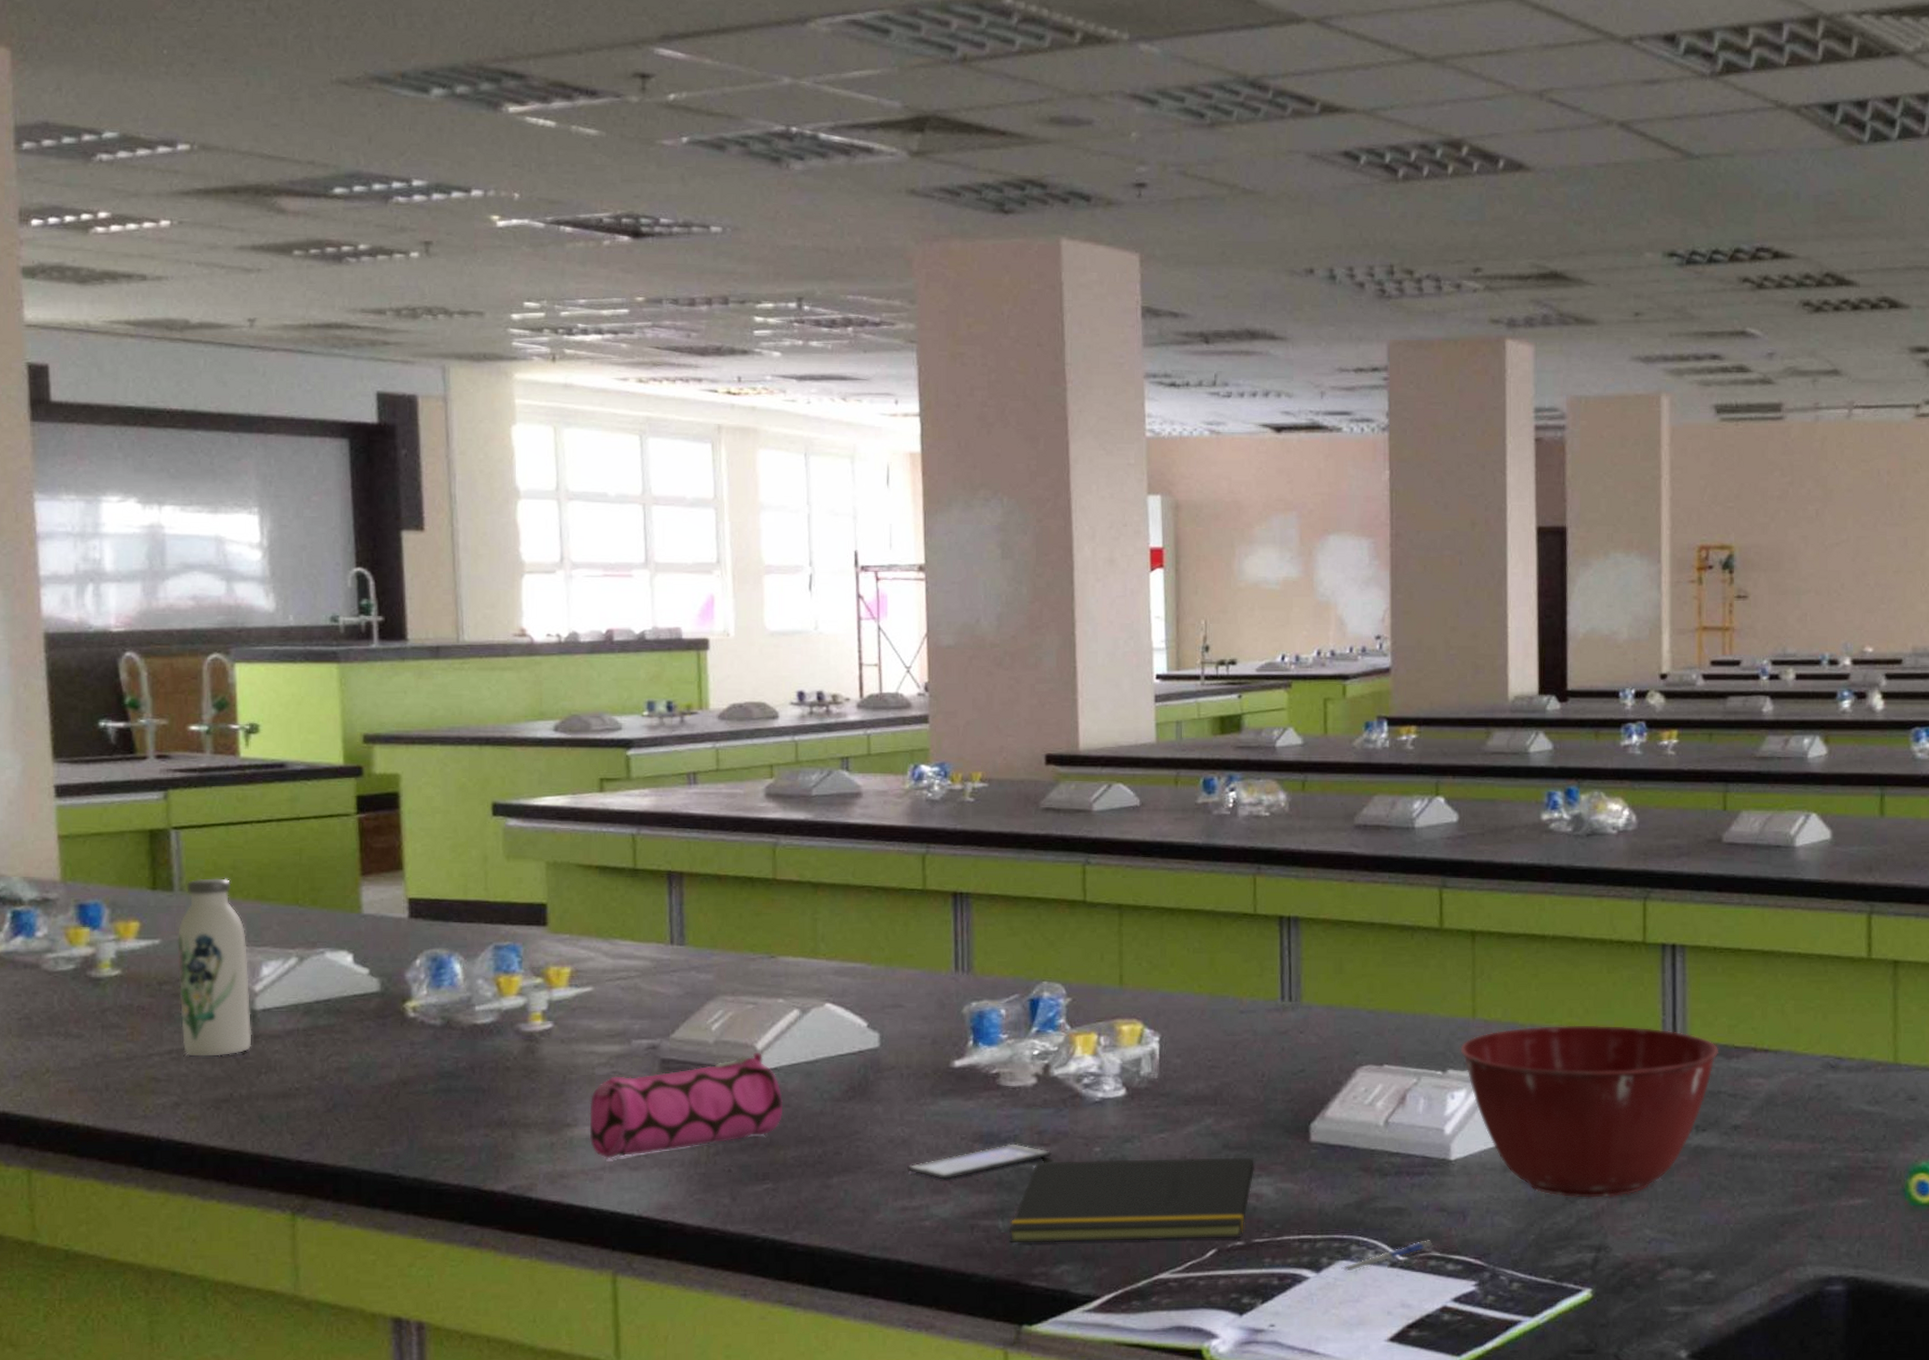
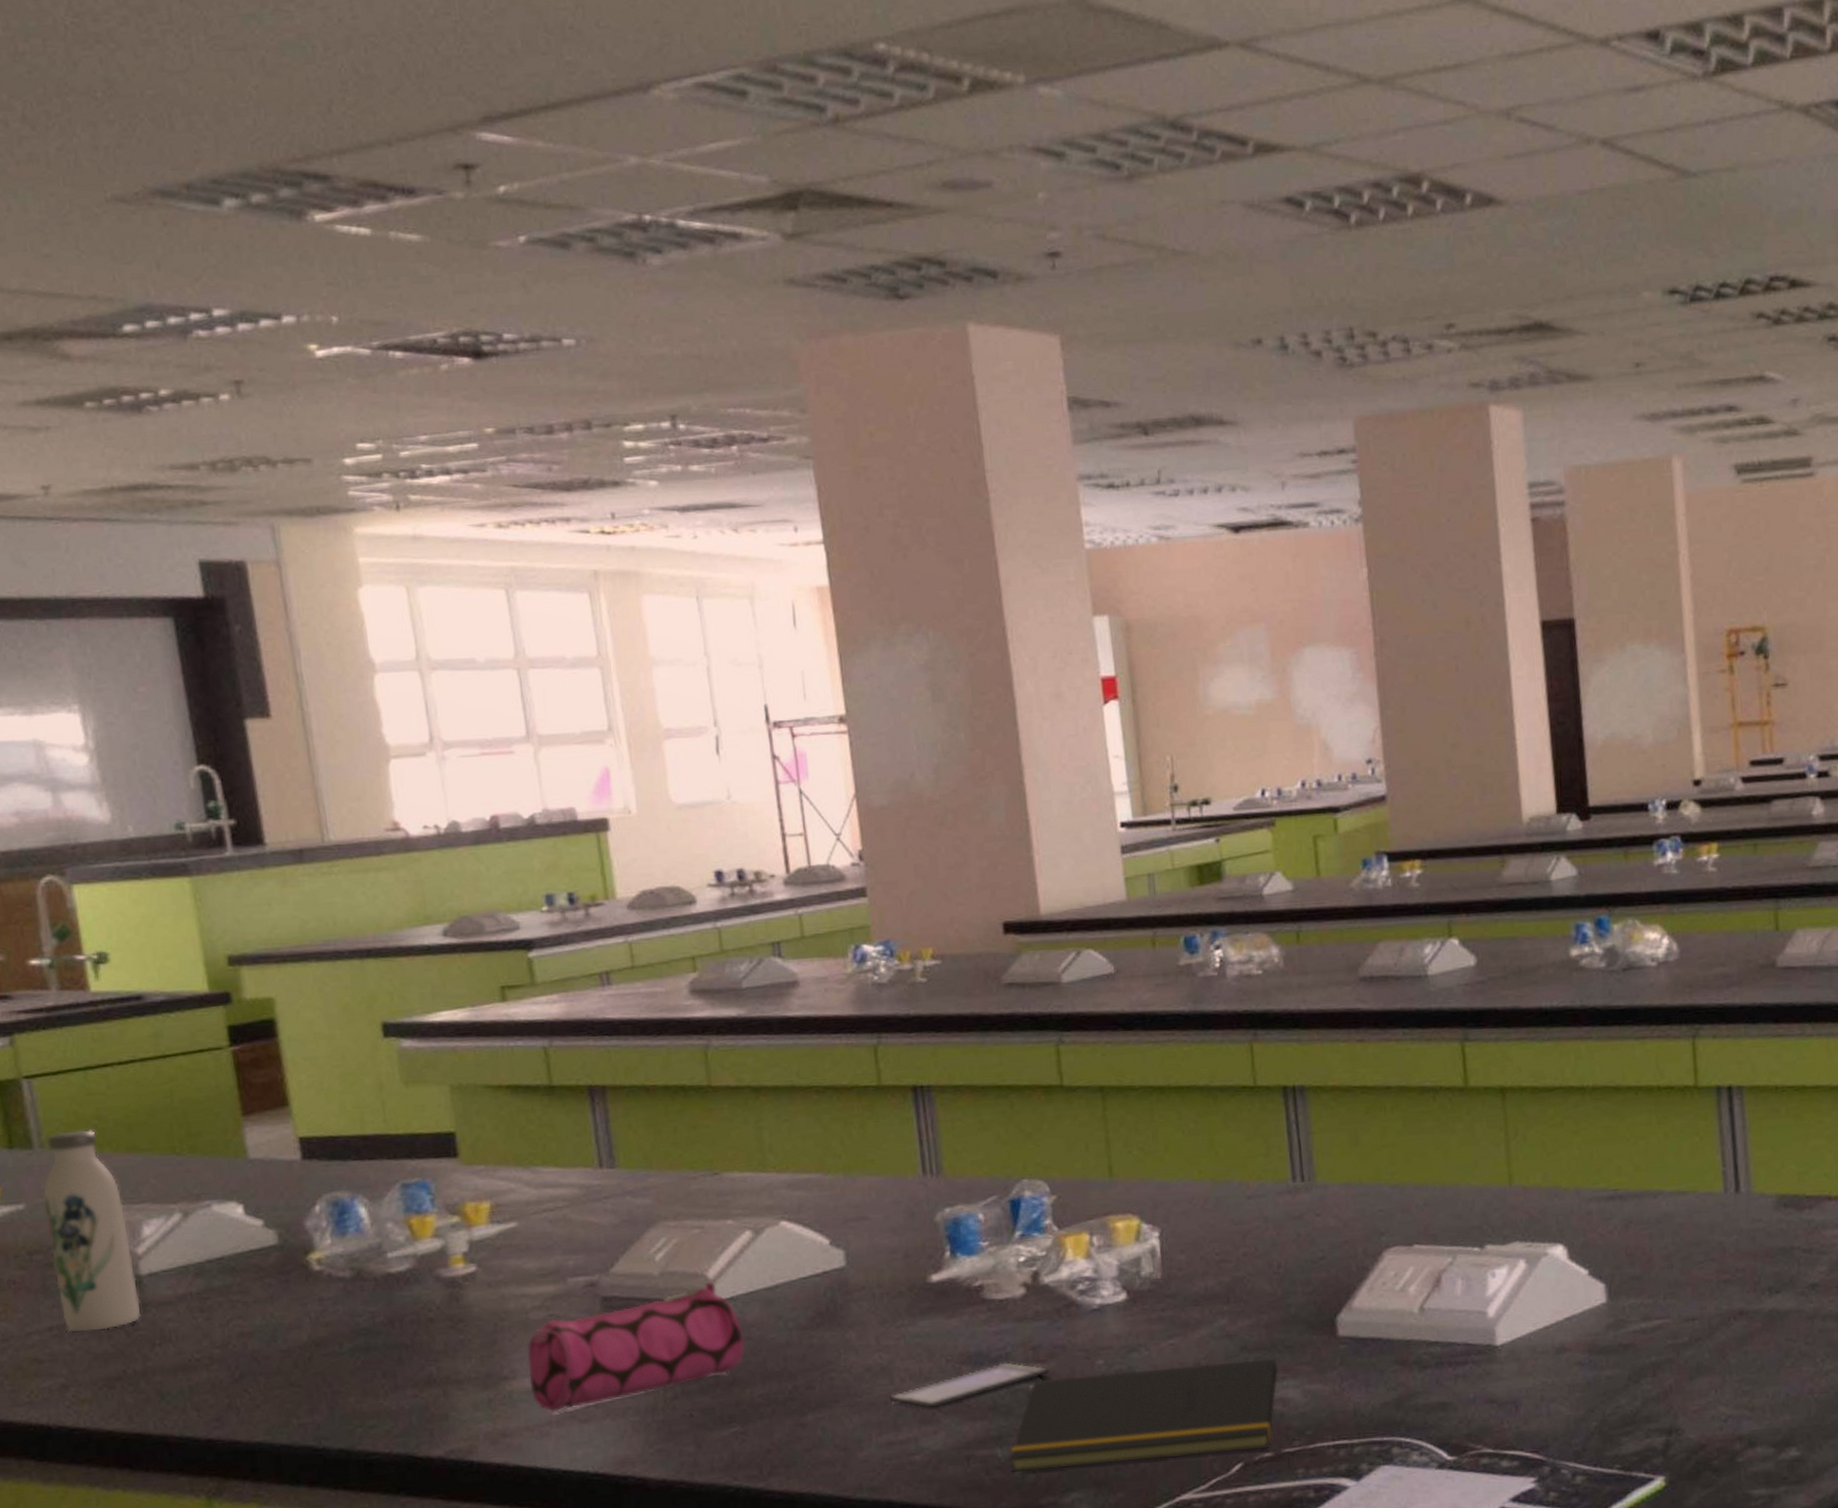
pen: present [1341,1240,1435,1272] -> none [1384,1436,1486,1478]
mixing bowl: present [1460,1025,1719,1198] -> none [1498,1181,1789,1377]

